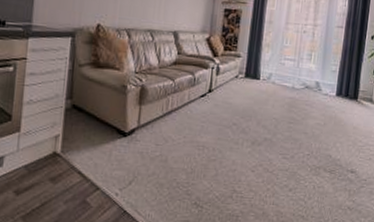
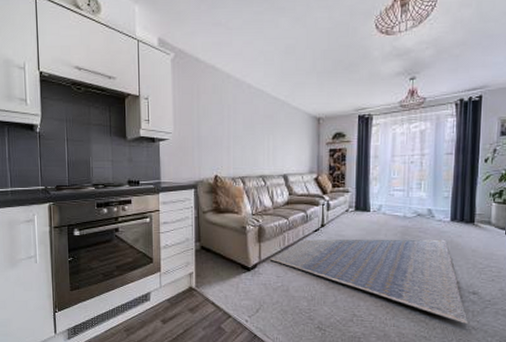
rug: none [149,105,345,205] -> present [269,239,468,325]

